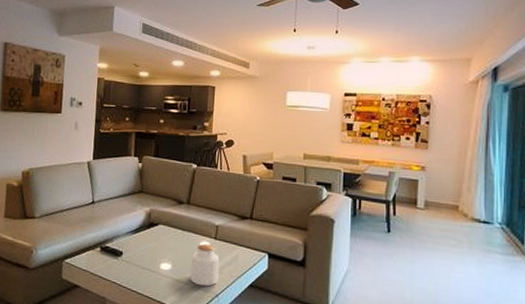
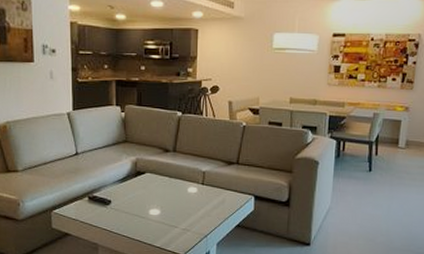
jar: present [190,244,220,287] -> none [179,190,207,229]

